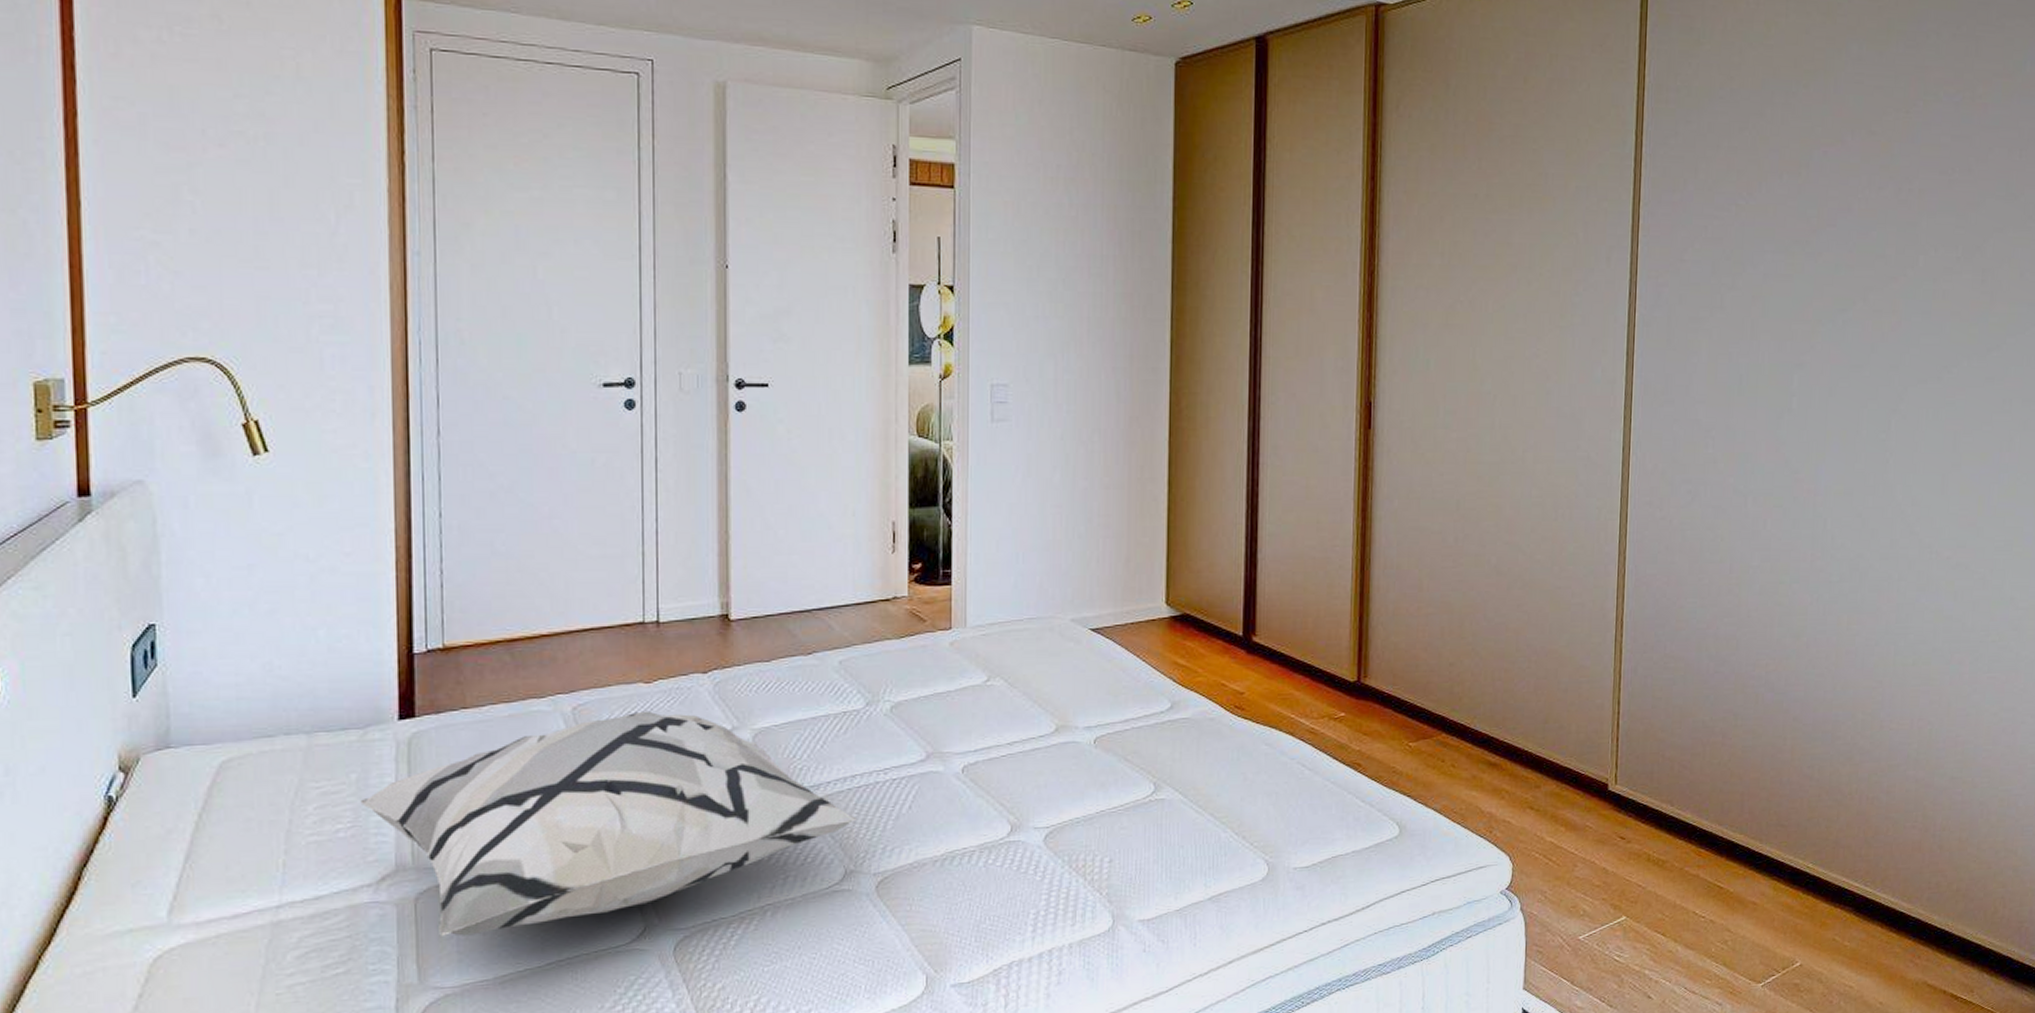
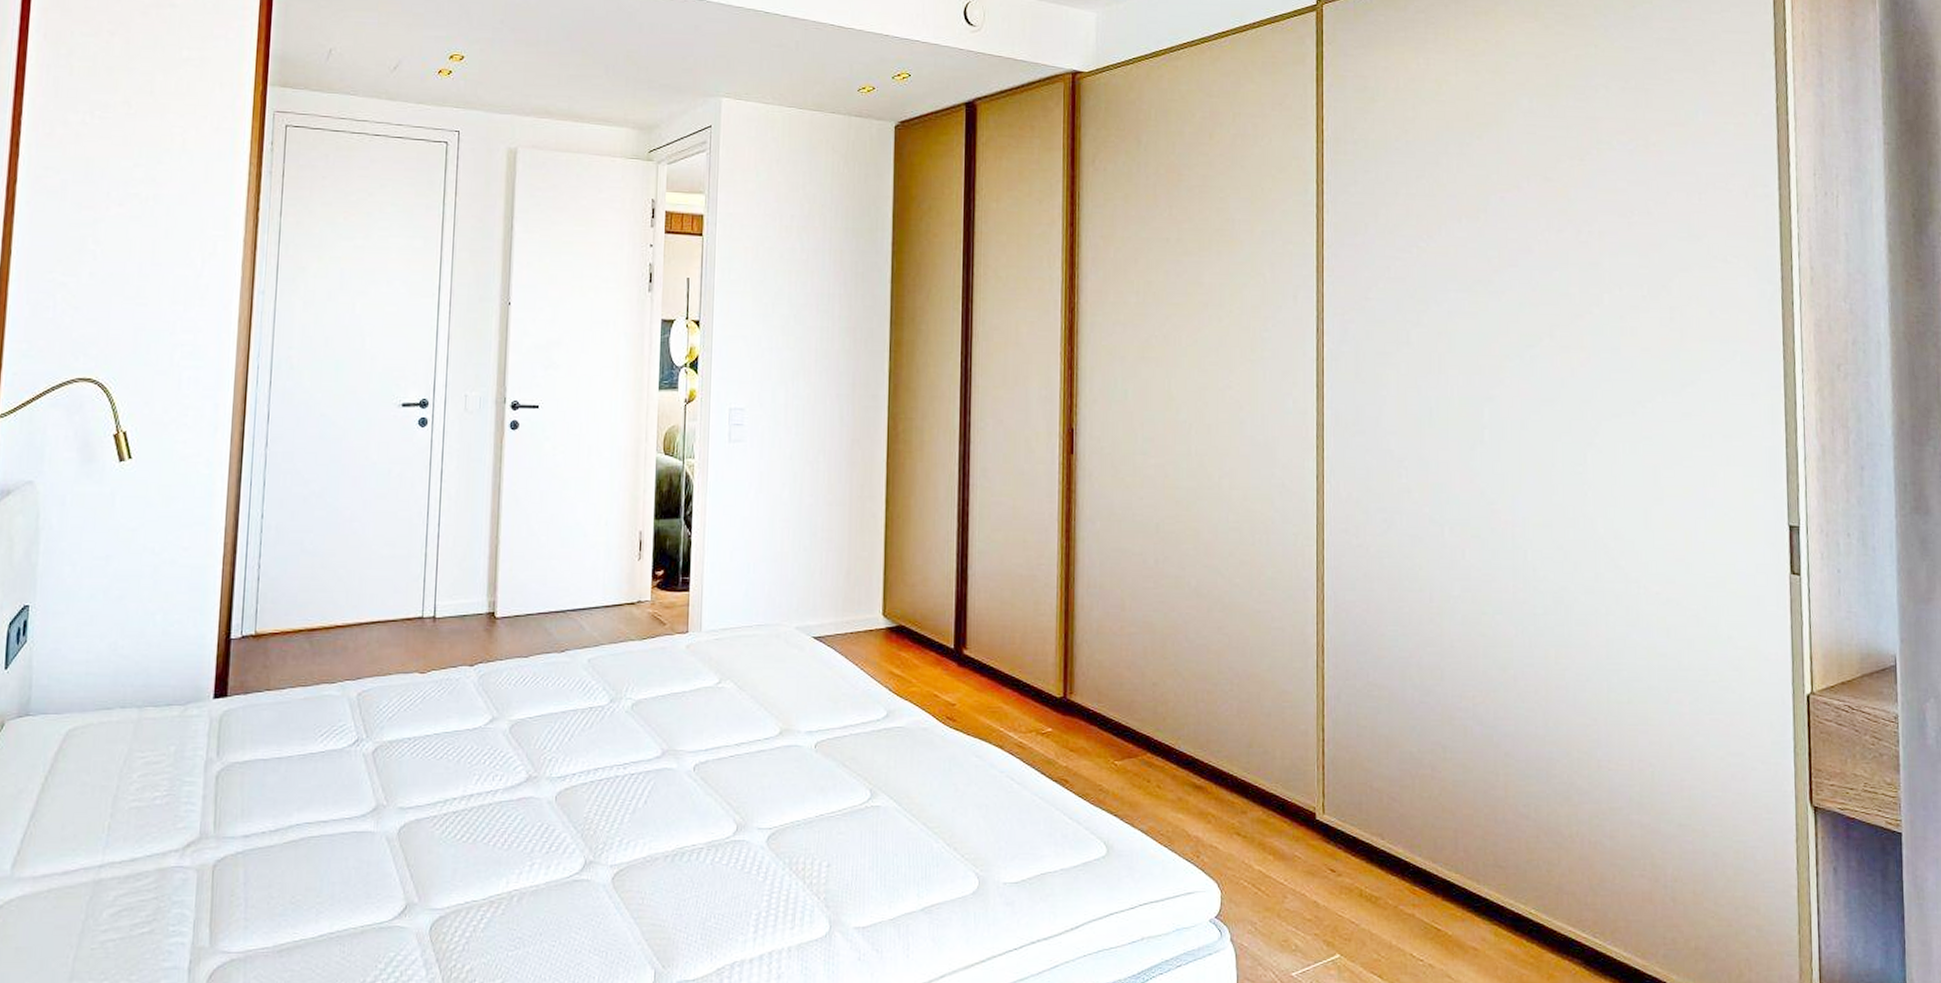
decorative pillow: present [360,711,858,936] -> none [175,699,599,904]

